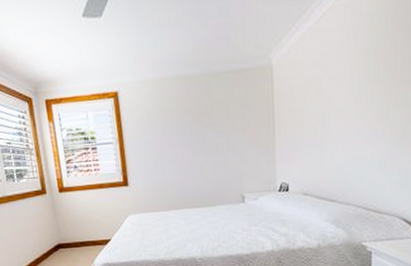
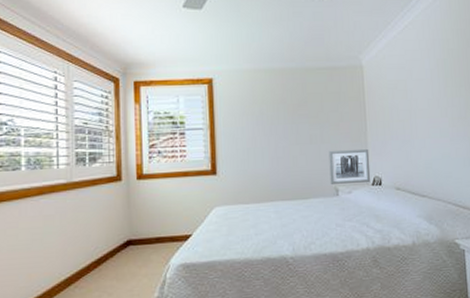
wall art: none [235,156,278,192] -> present [328,149,371,184]

